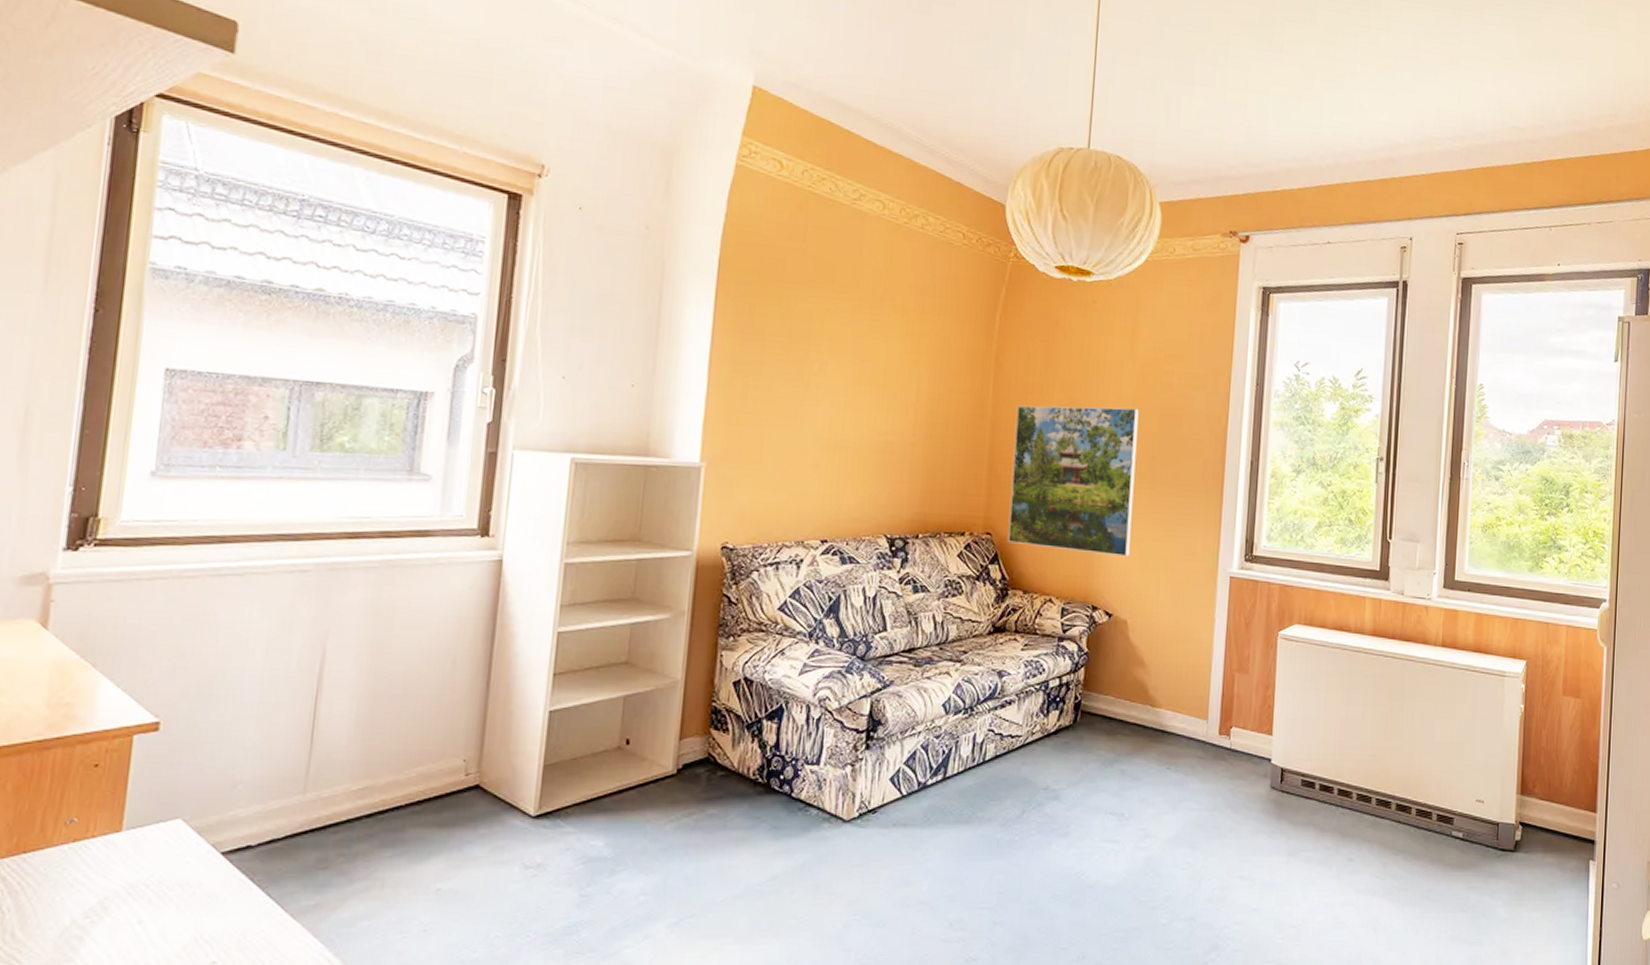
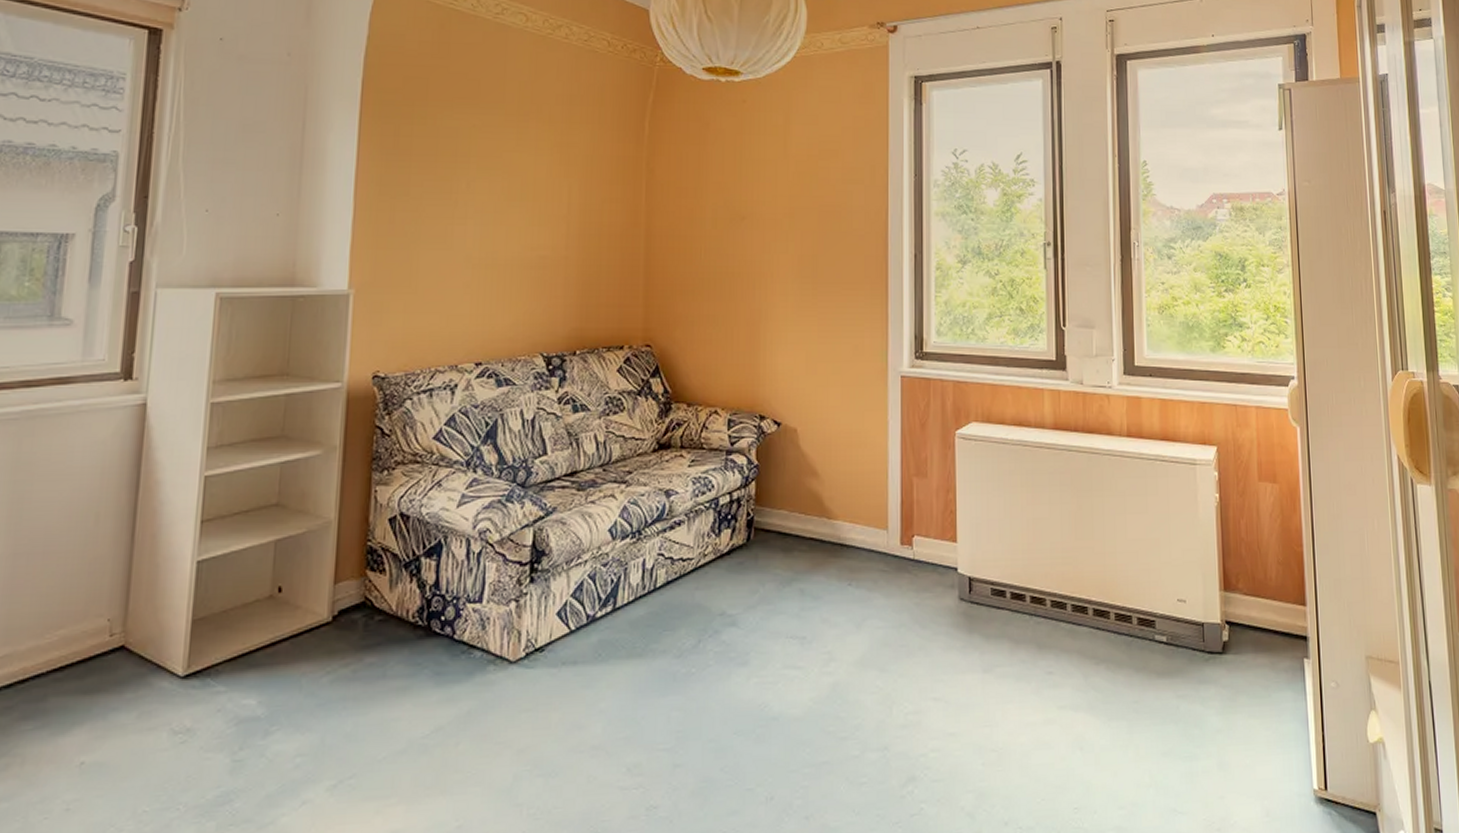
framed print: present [1008,405,1139,557] -> none [668,207,796,362]

